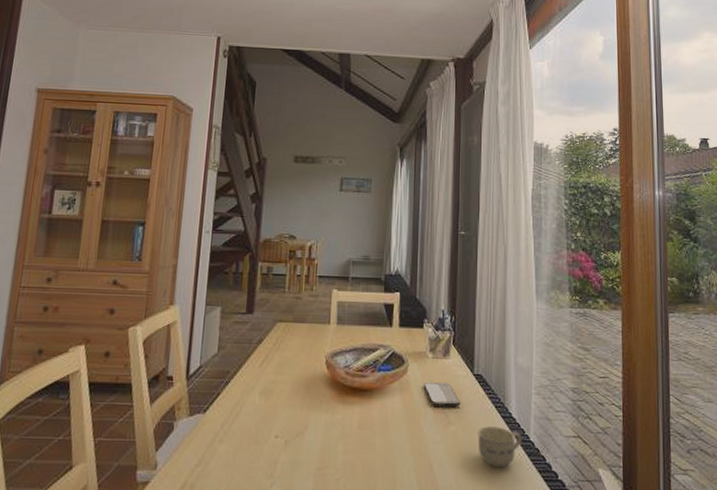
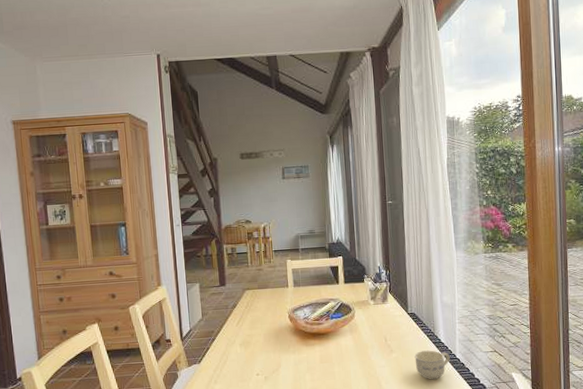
smartphone: present [423,381,461,407] -> none [368,321,399,340]

